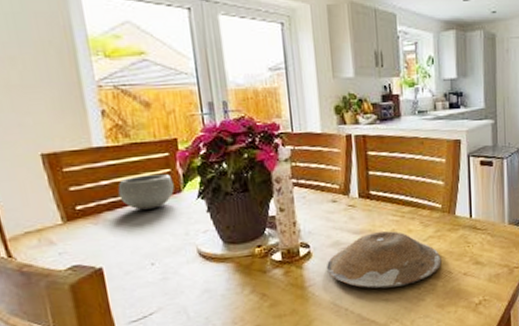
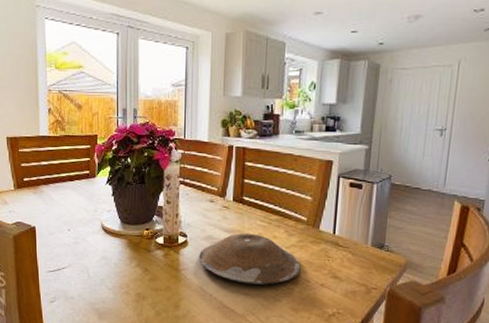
bowl: present [117,173,174,210] -> none [52,160,91,188]

